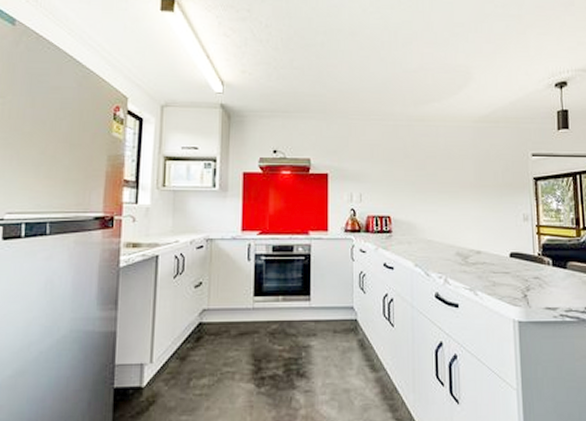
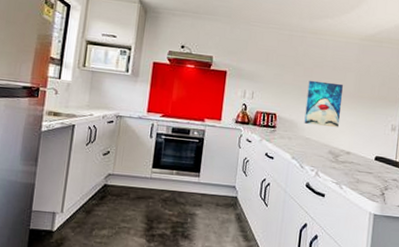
wall art: none [422,173,464,224] -> present [304,80,343,127]

